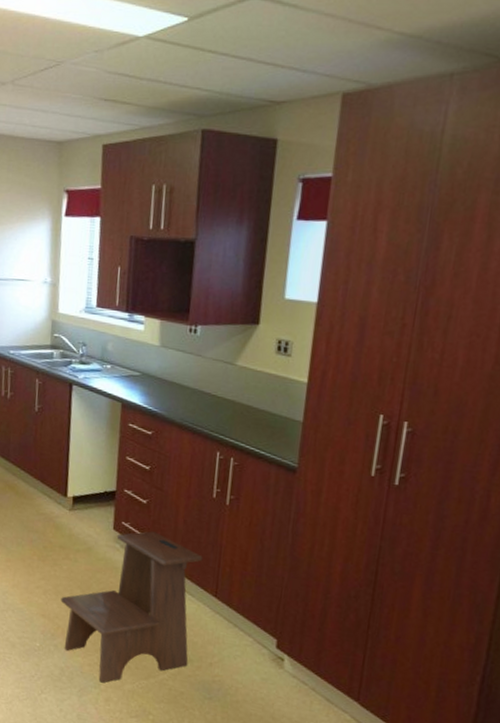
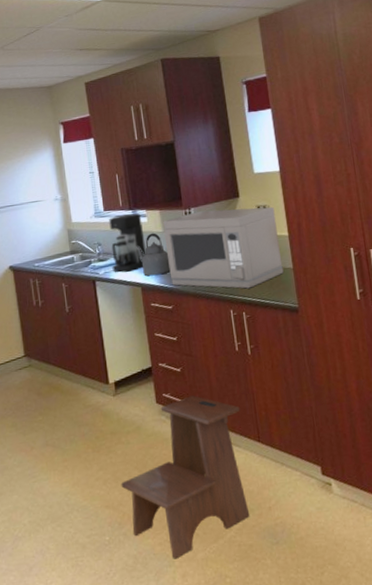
coffee maker: none [93,315,138,383] -> present [109,213,146,272]
kettle: none [124,344,161,395] -> present [135,232,171,277]
microwave: none [156,331,299,433] -> present [163,206,284,289]

